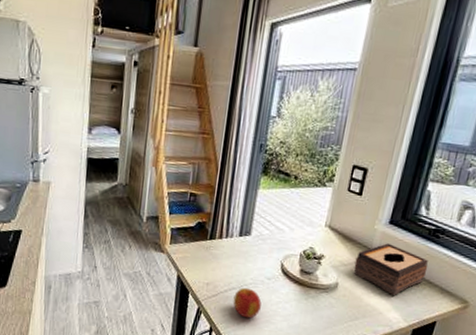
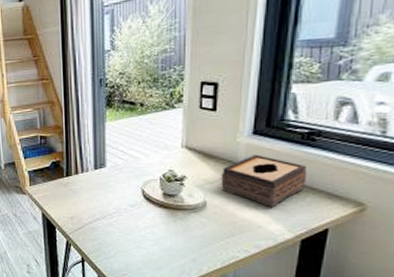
apple: present [233,287,262,318] -> none [99,217,128,246]

